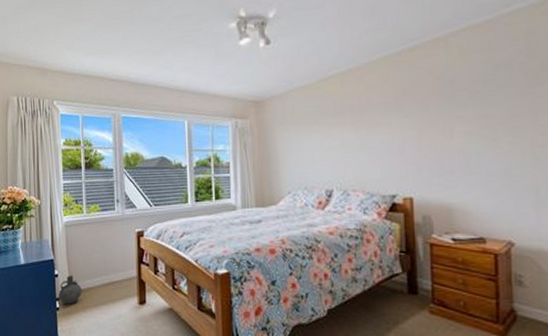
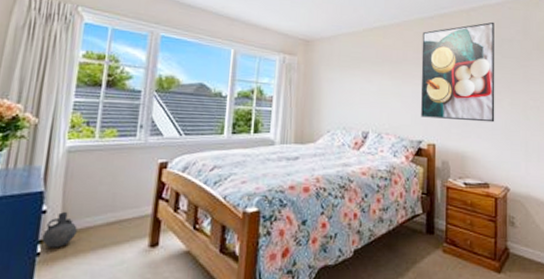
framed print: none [388,45,490,169] -> present [420,21,495,123]

